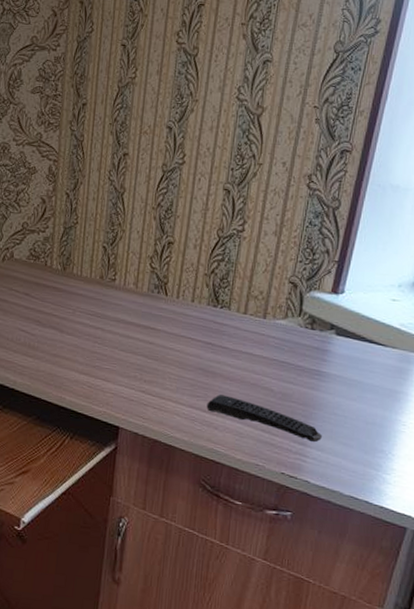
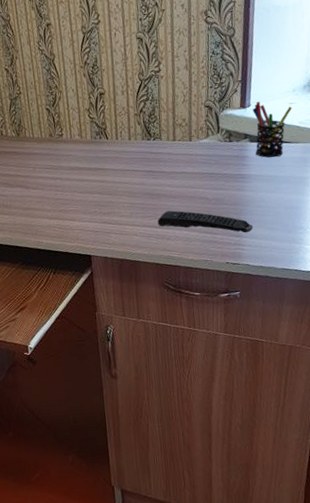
pen holder: none [341,289,395,360] -> present [252,101,293,158]

